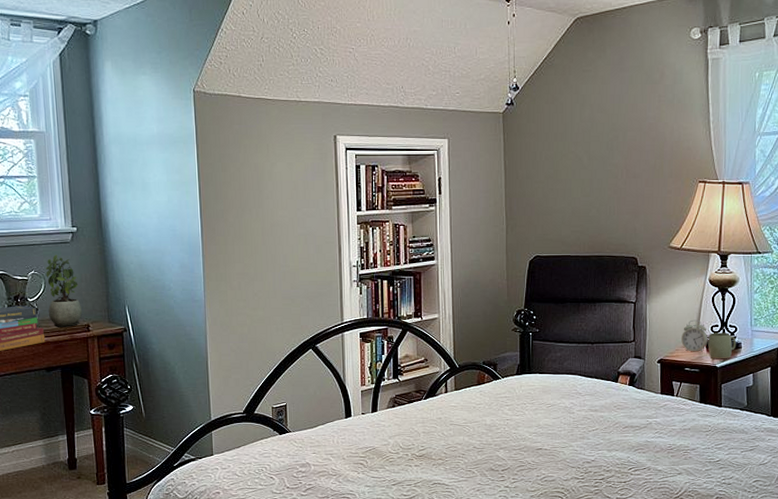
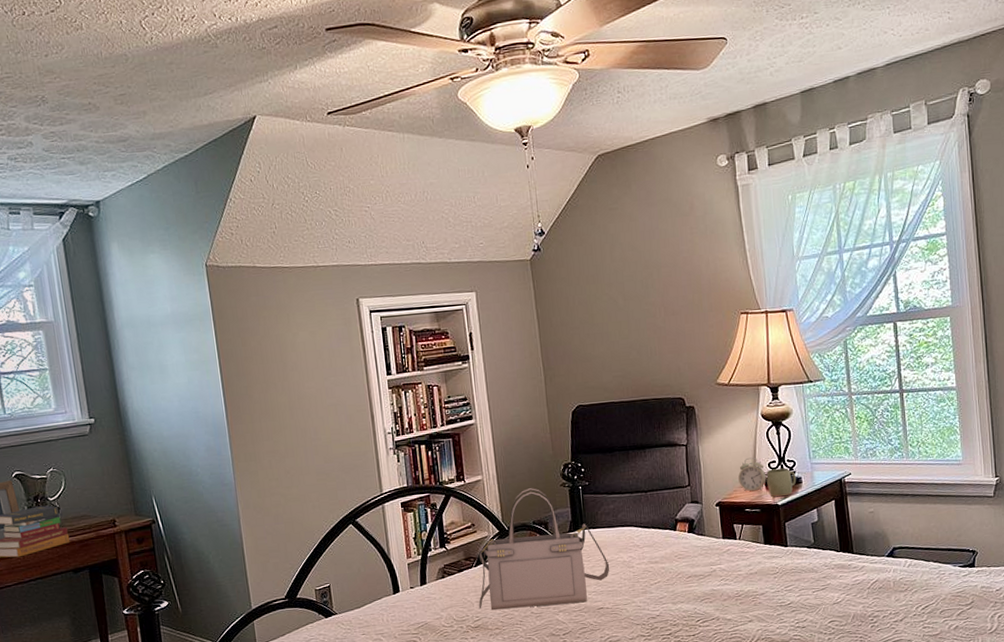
potted plant: present [45,255,83,328] -> none [64,449,107,527]
handbag: none [424,330,552,442] -> present [478,488,610,611]

